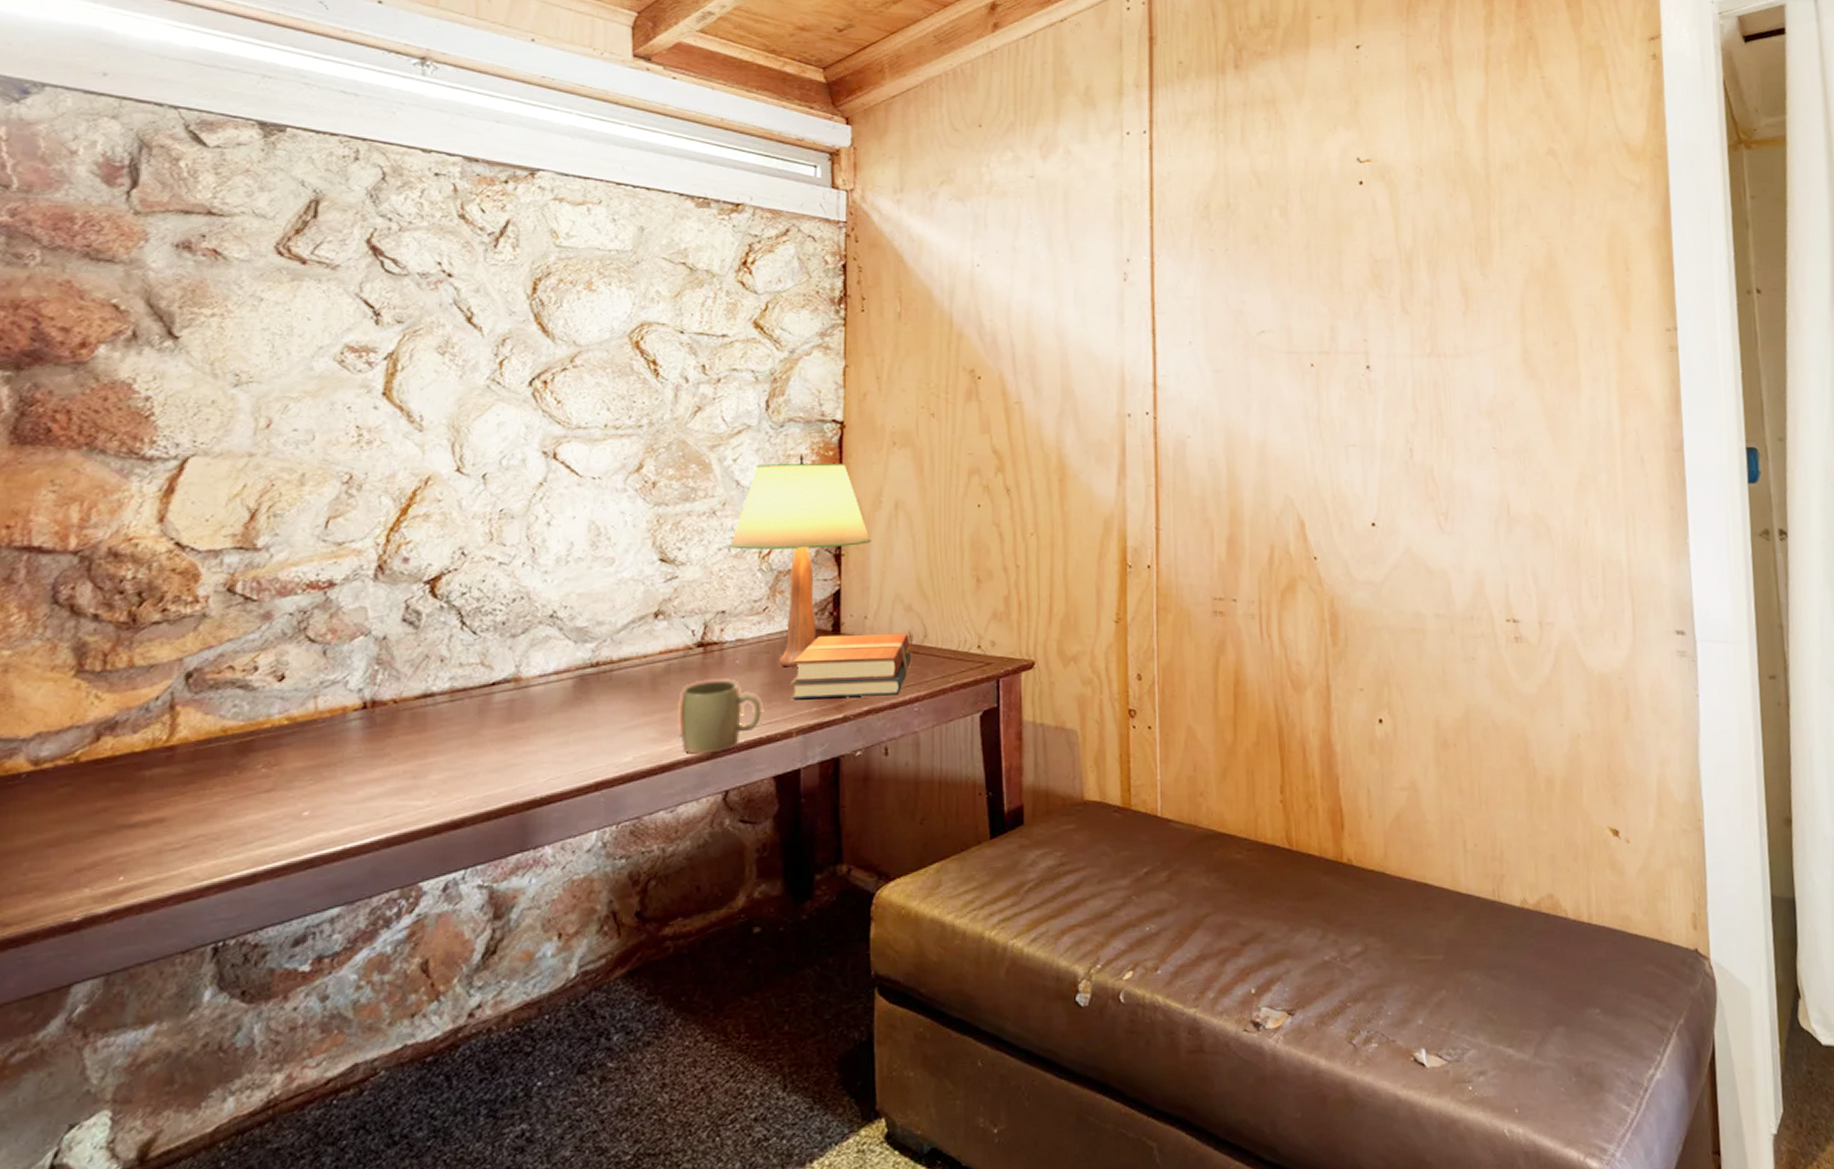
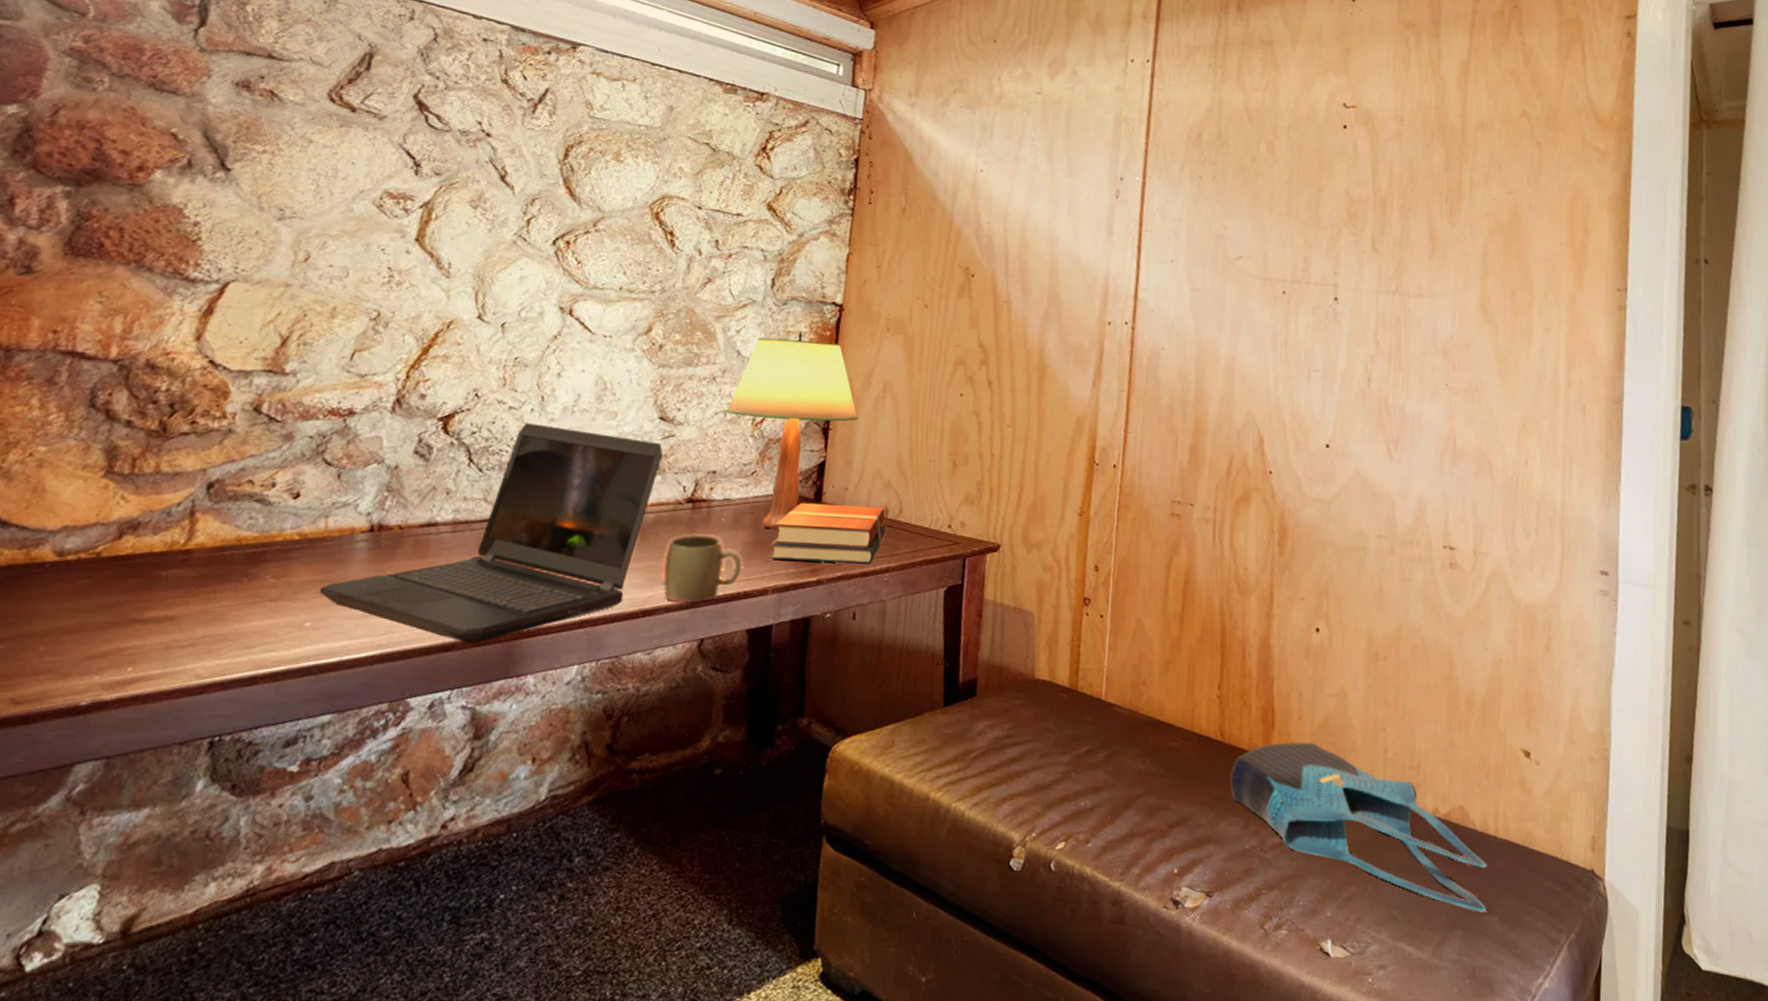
laptop computer: none [314,578,668,819] -> present [319,423,664,645]
tote bag: none [1302,841,1587,1006] -> present [1230,742,1487,913]

